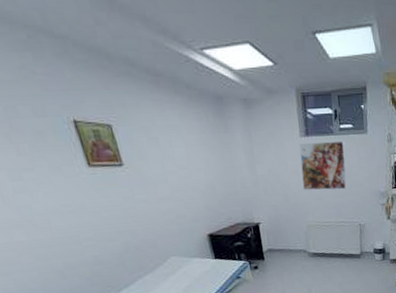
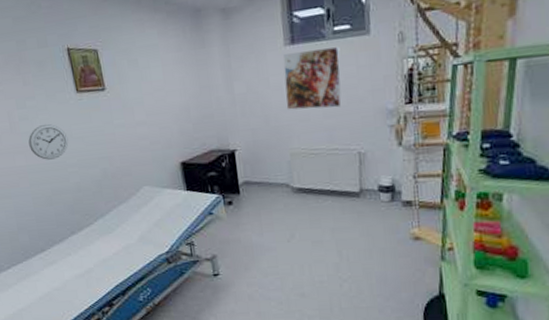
wall clock: none [28,197,82,235] -> present [28,123,69,160]

